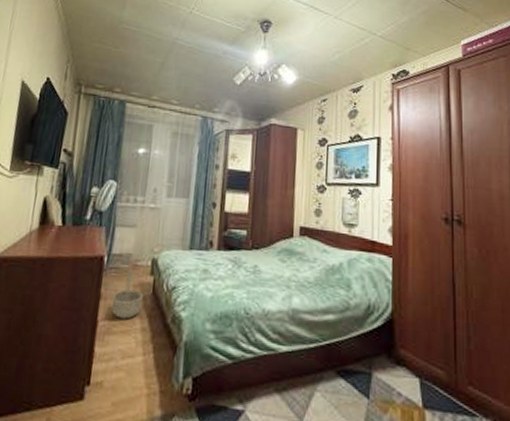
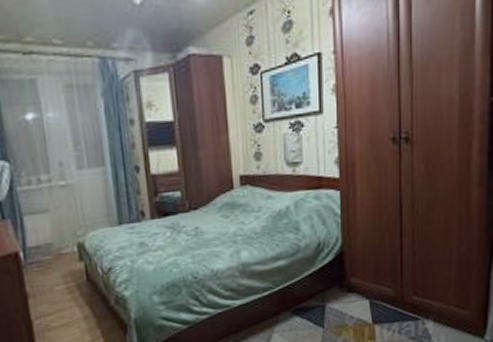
basket: present [111,267,143,319] -> none [41,258,78,313]

